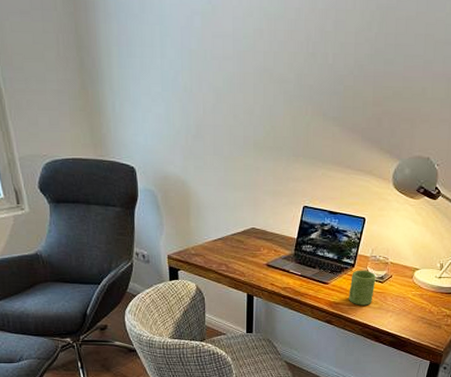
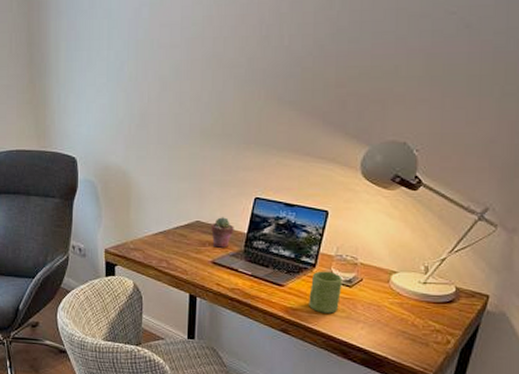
potted succulent: none [265,224,286,252] -> present [211,217,234,248]

